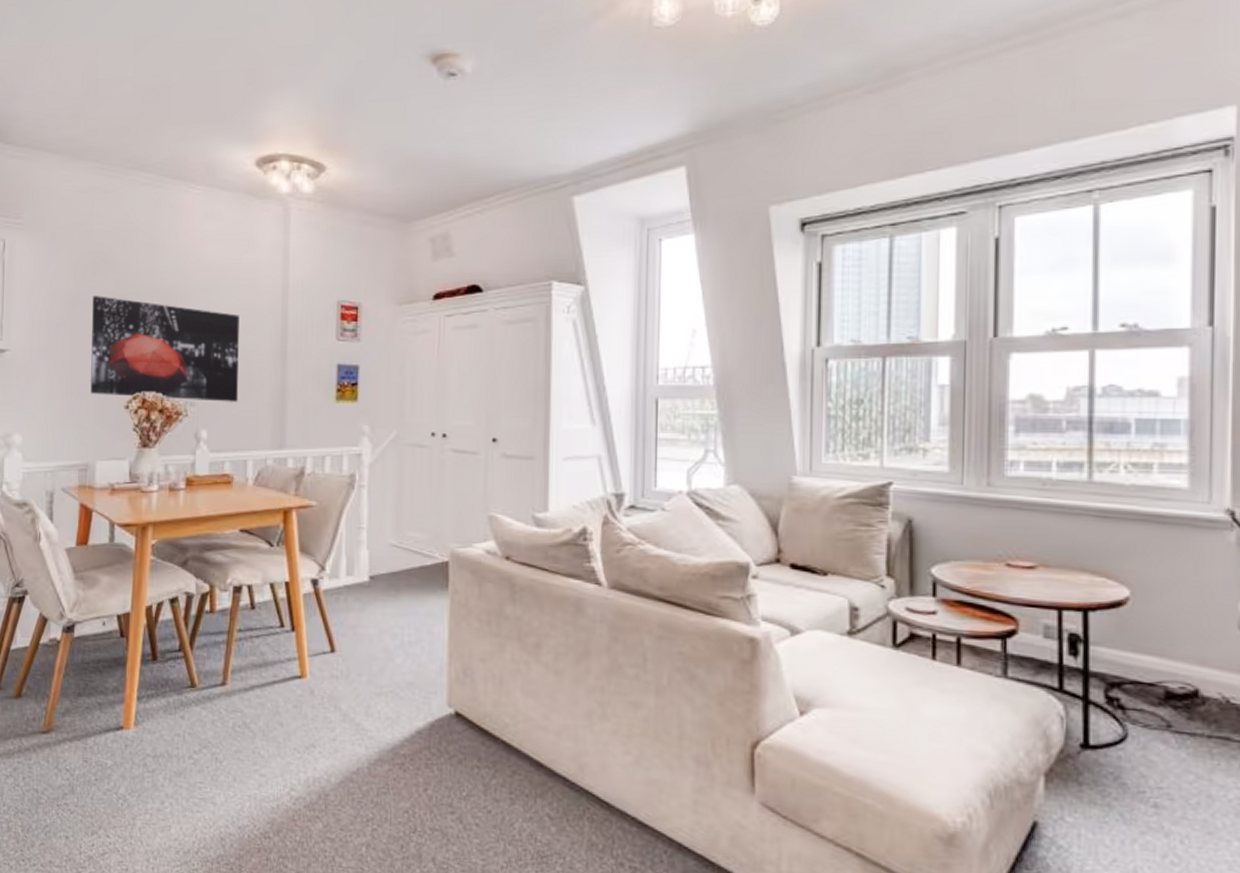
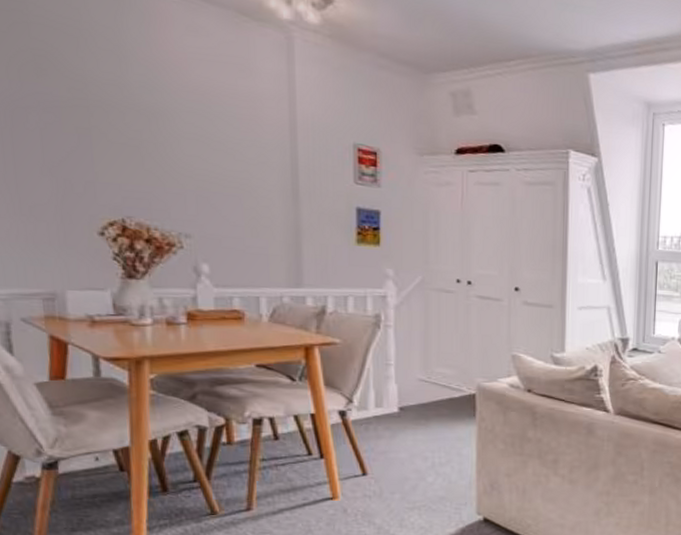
wall art: present [90,296,239,402] -> none [39,102,245,237]

